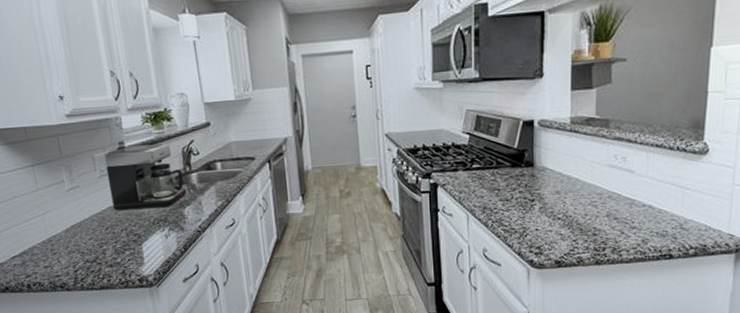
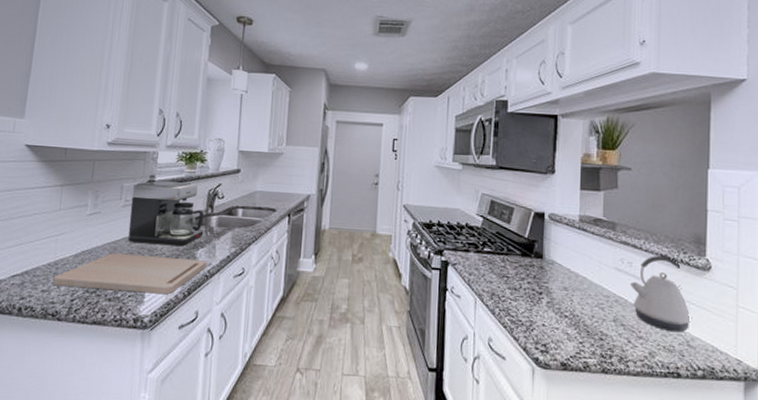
cutting board: none [52,217,197,260] -> present [53,253,207,295]
kettle: none [624,146,687,218] -> present [630,256,692,332]

